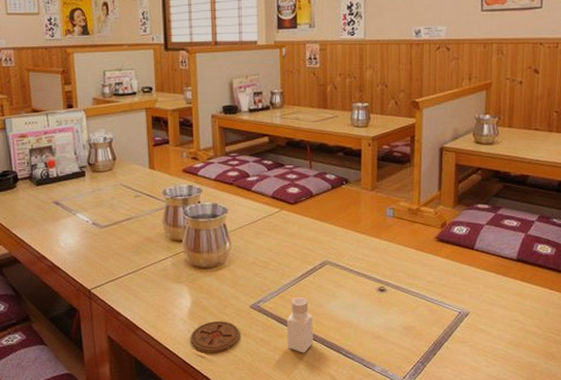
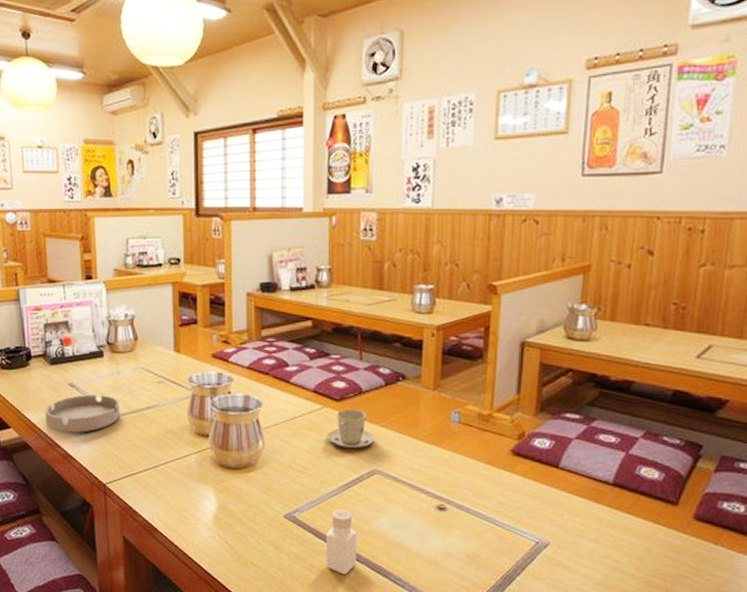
ashtray: none [32,210,102,247] -> present [44,394,120,434]
coaster: present [190,321,241,353] -> none [215,530,272,566]
teacup: none [284,211,326,244] -> present [326,409,376,449]

